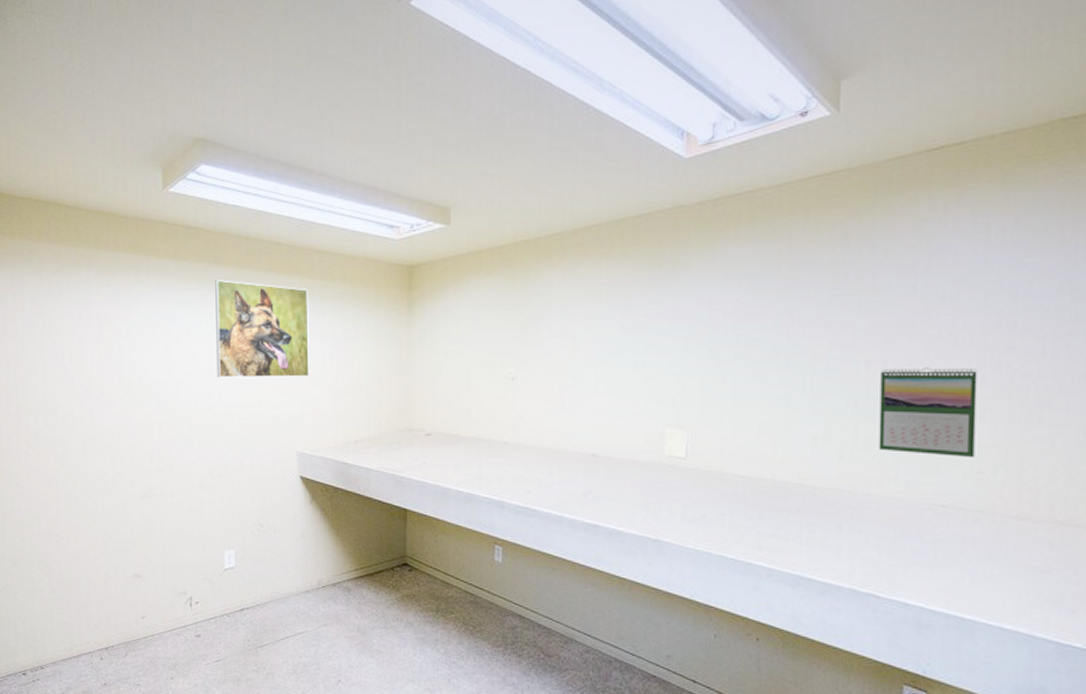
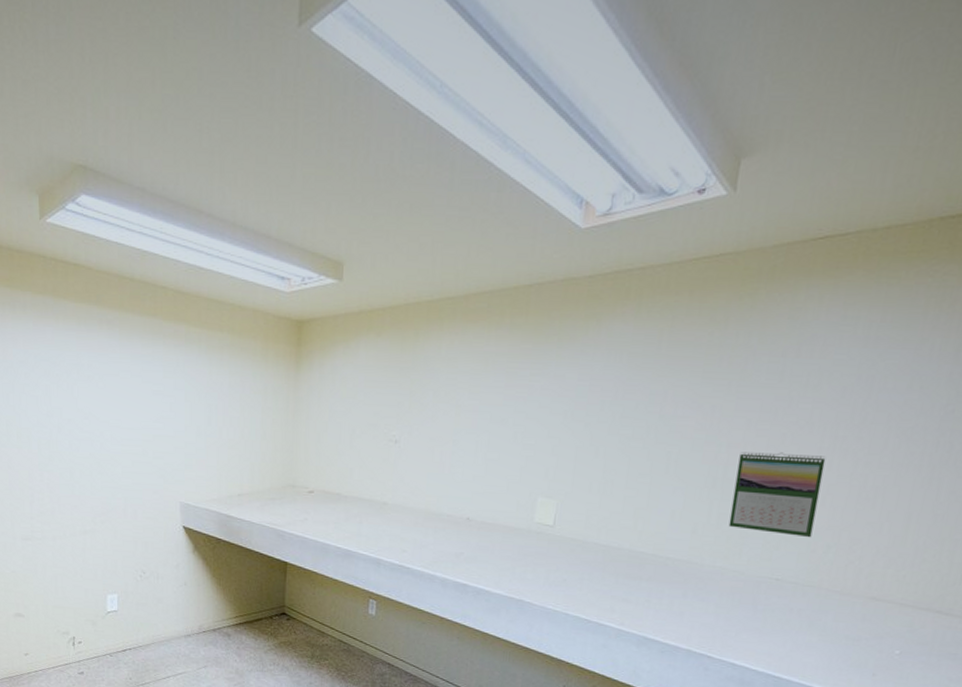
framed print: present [215,280,309,378] -> none [97,322,195,428]

